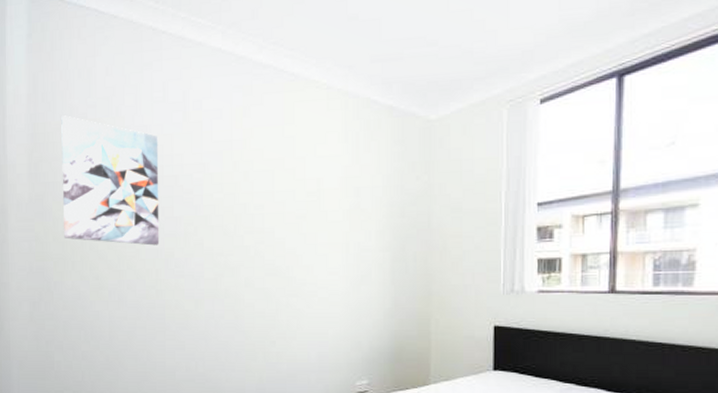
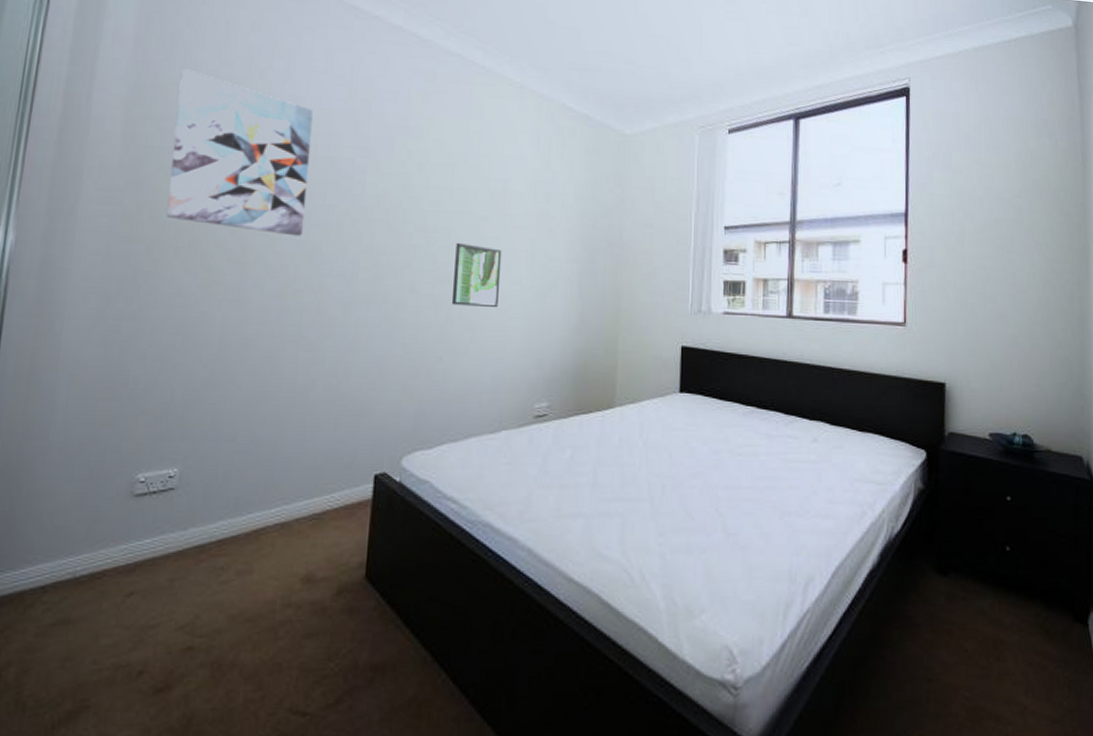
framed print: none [279,240,320,297] -> present [451,242,502,307]

